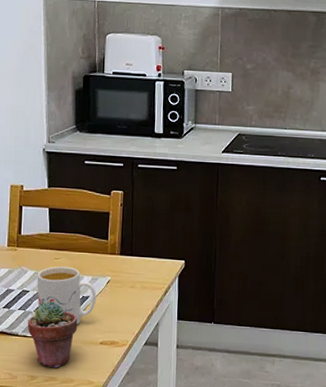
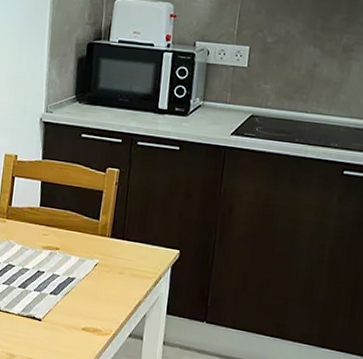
potted succulent: present [27,301,78,369] -> none [10,278,62,350]
mug: present [37,266,97,325] -> none [22,243,83,307]

